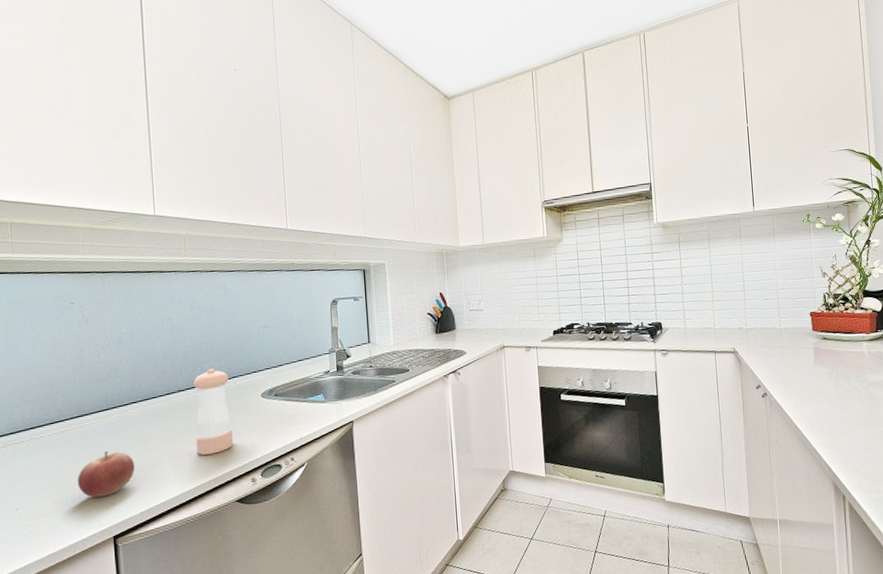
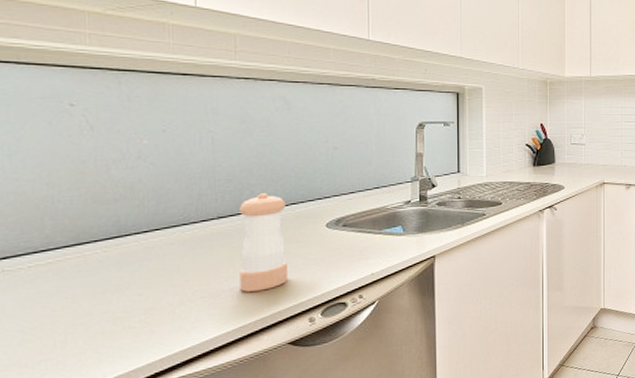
apple: present [77,450,135,498] -> none [70,286,155,343]

